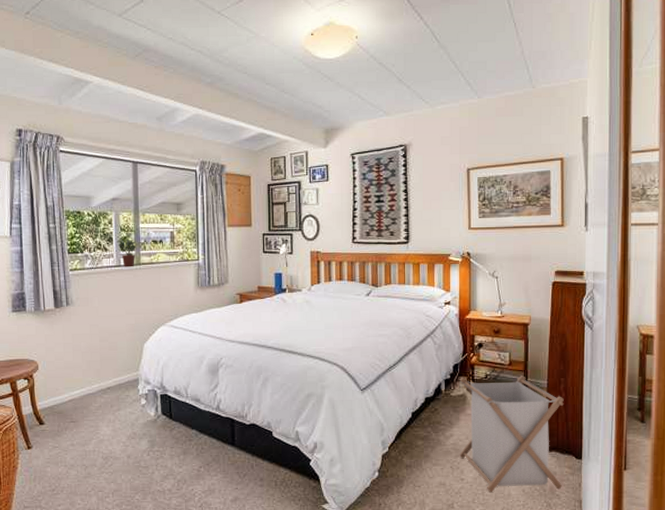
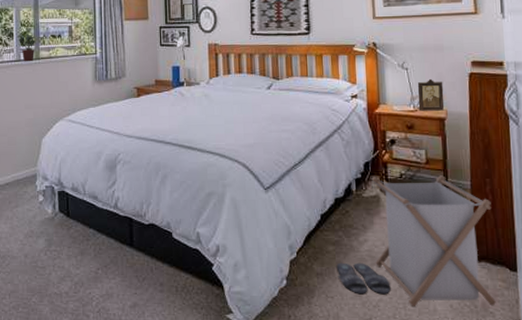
slippers: none [424,455,471,483] -> present [336,262,391,295]
photo frame: none [503,287,529,317] -> present [416,78,445,111]

